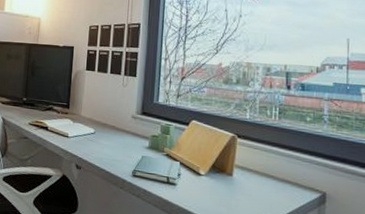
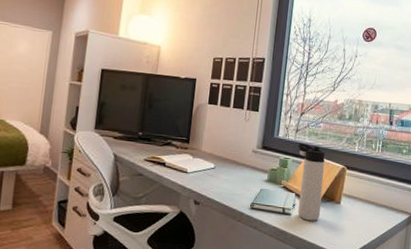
thermos bottle: none [180,109,212,193] -> present [297,143,325,221]

